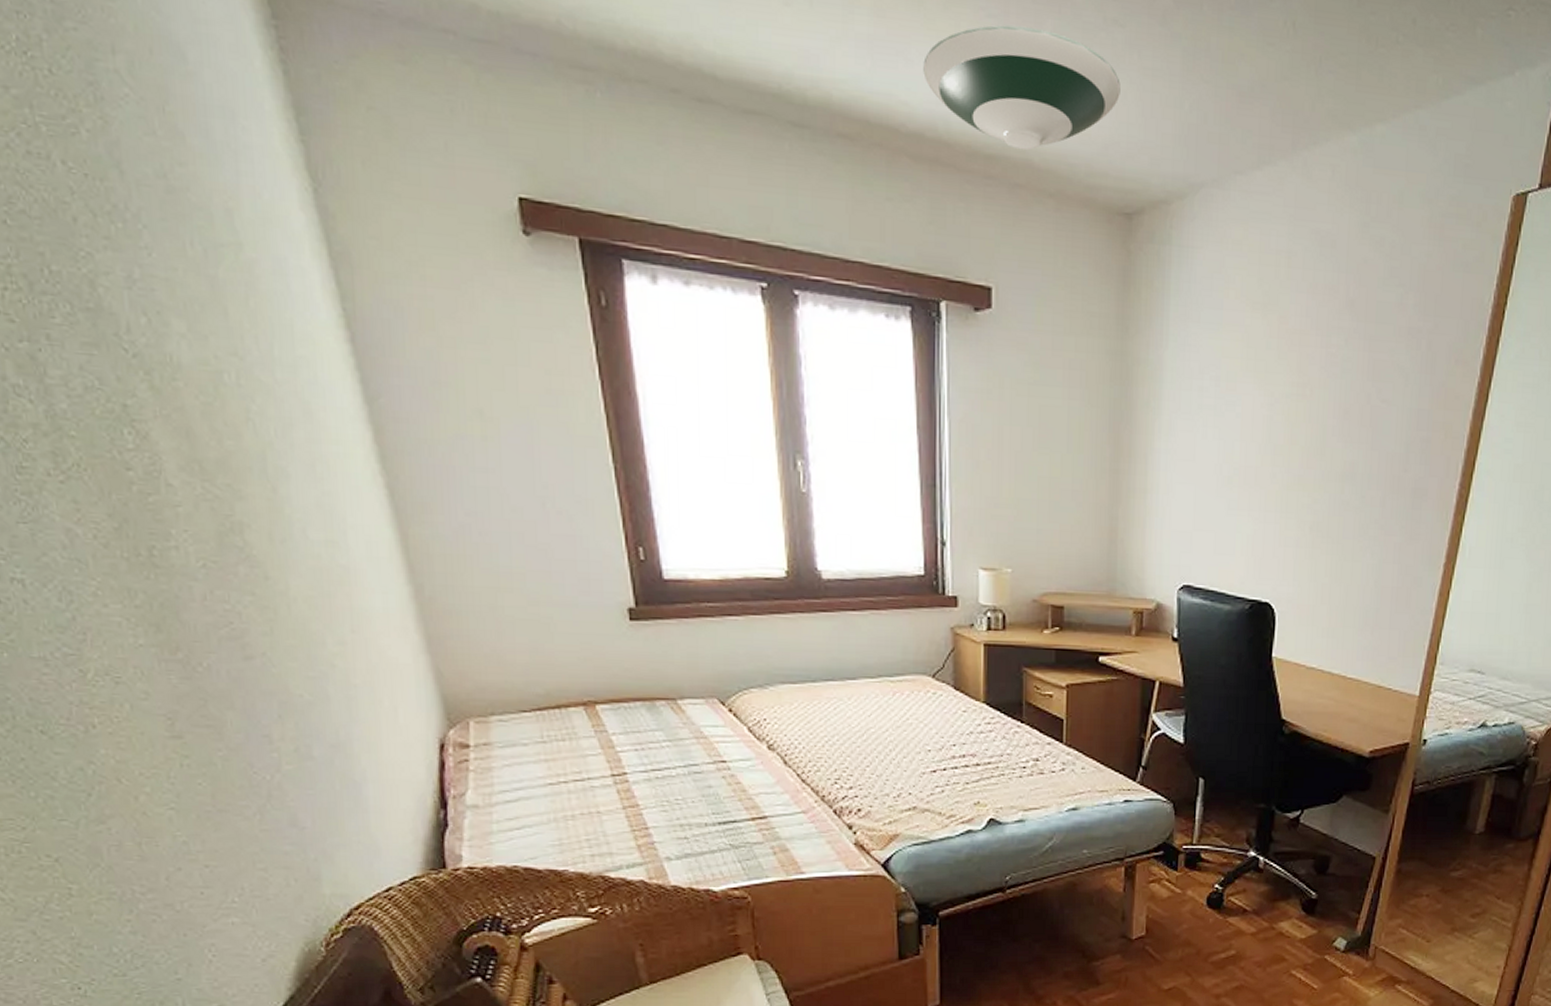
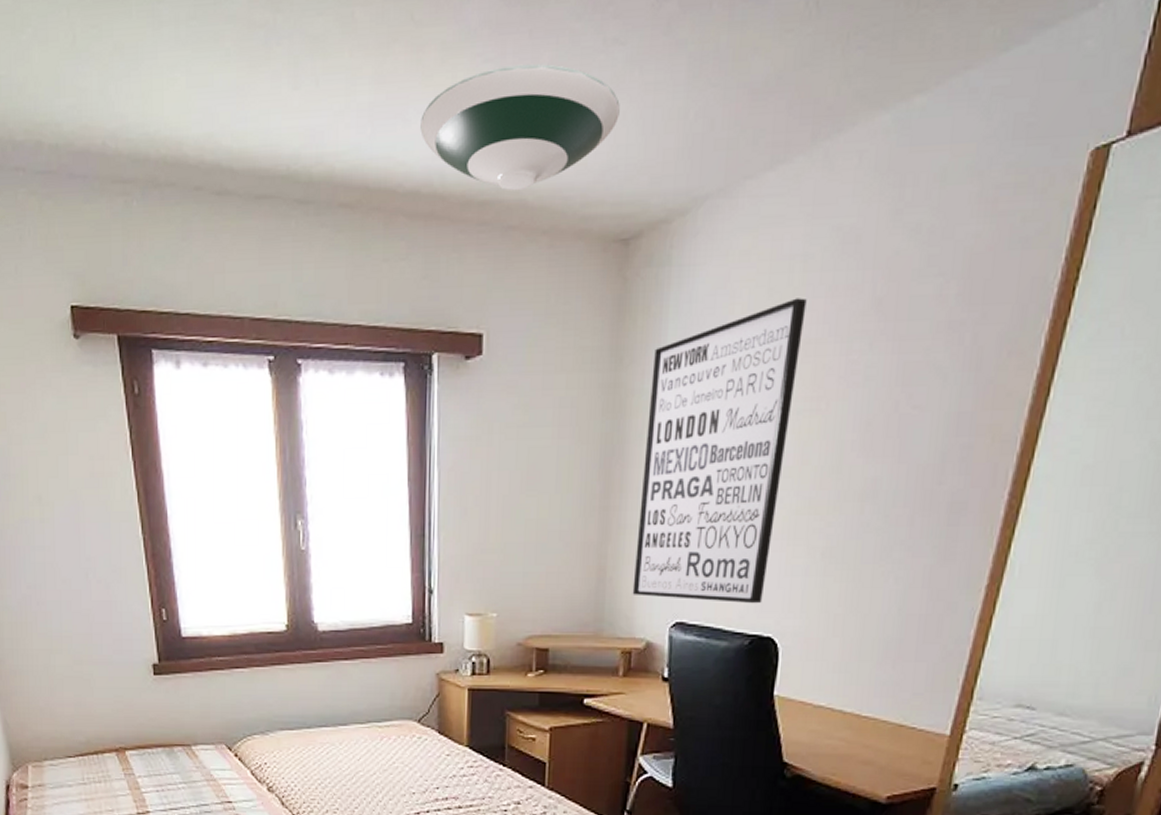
wall art: none [1142,290,1292,571] -> present [632,298,807,604]

